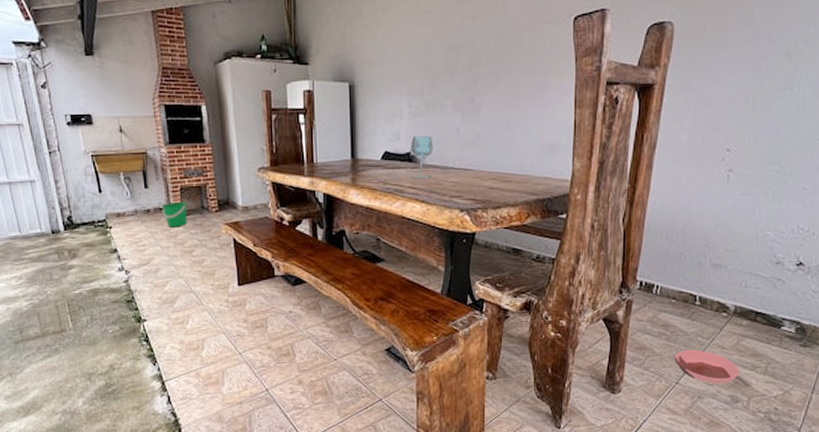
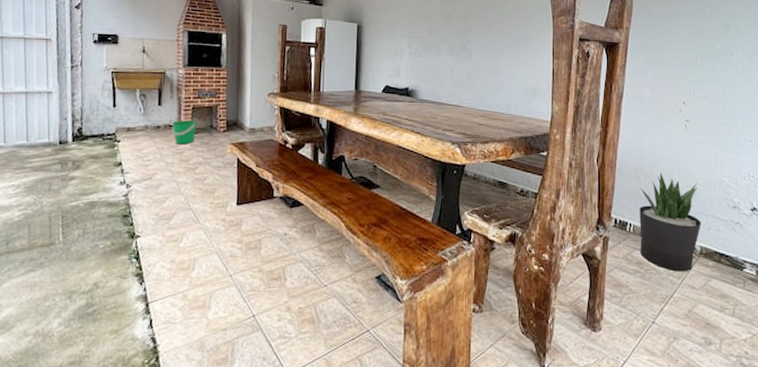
wine glass: present [409,136,434,180] -> none [408,74,430,113]
planter: none [667,229,737,332] -> present [639,172,701,272]
pet bowl: present [675,349,753,387] -> none [650,288,723,329]

